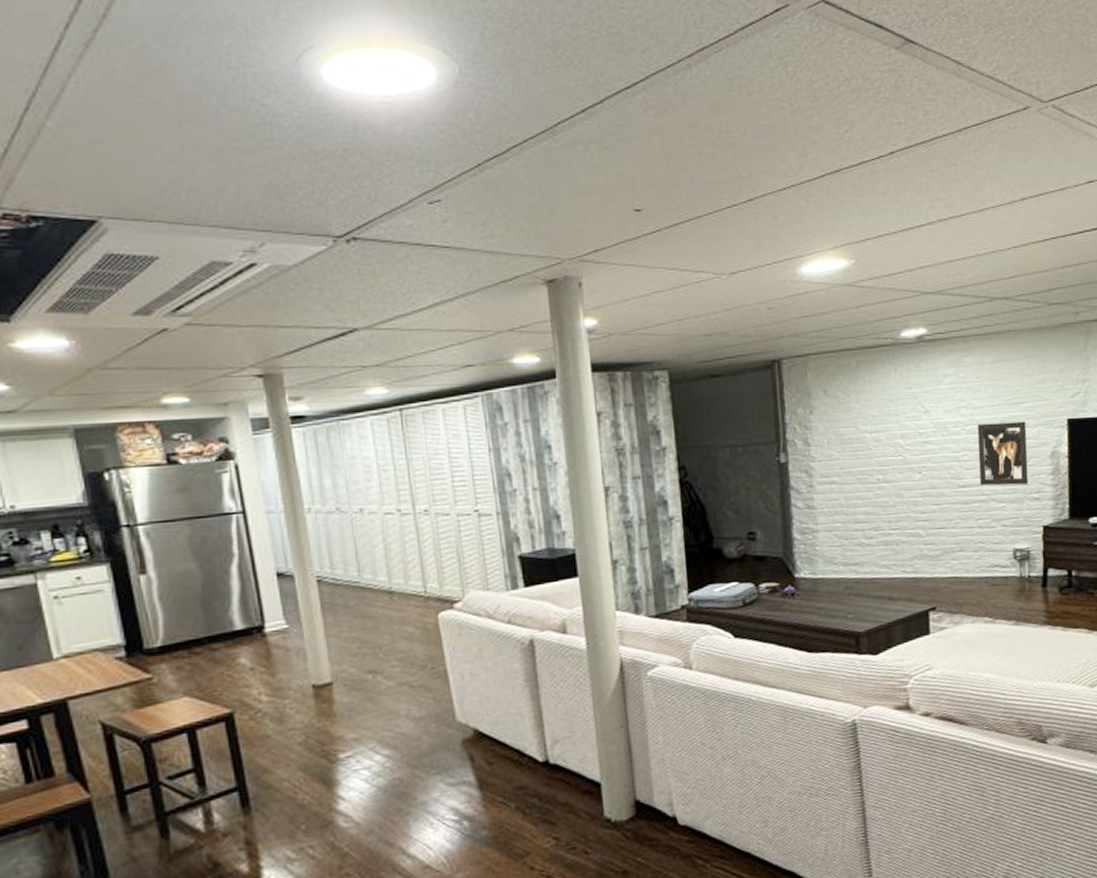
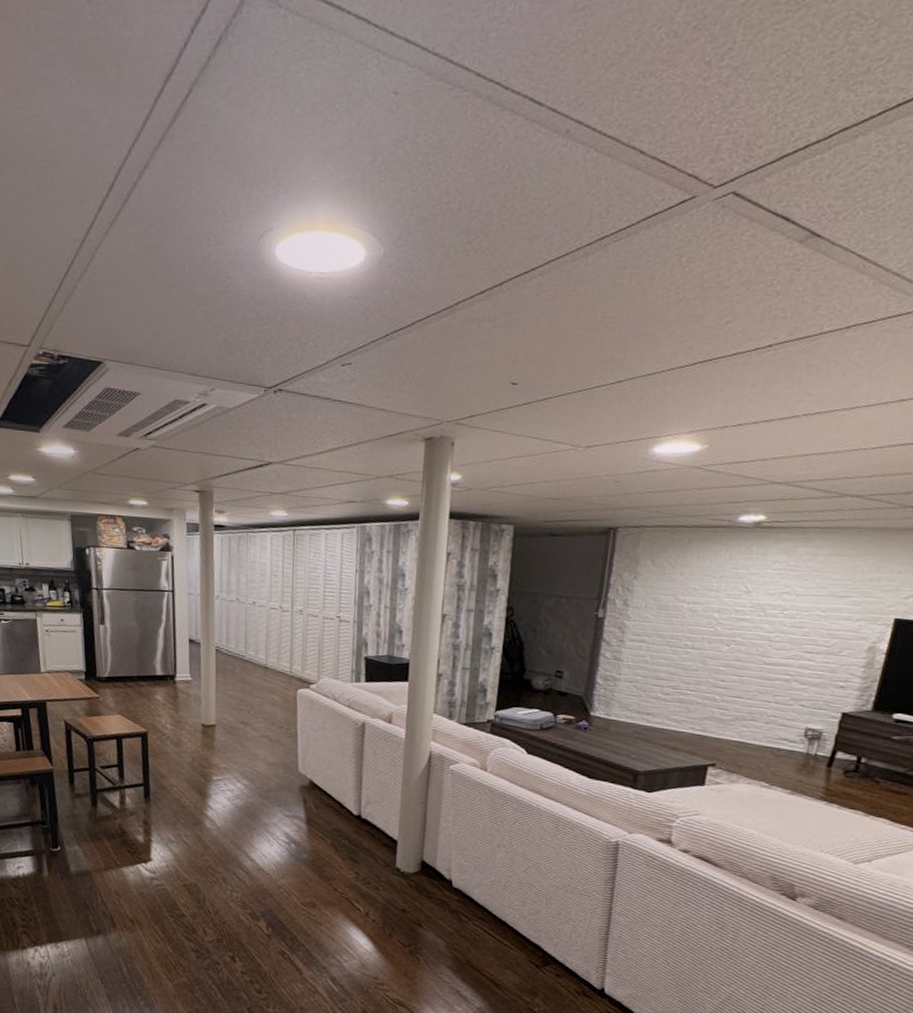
wall art: present [977,421,1029,486] -> none [786,610,849,672]

